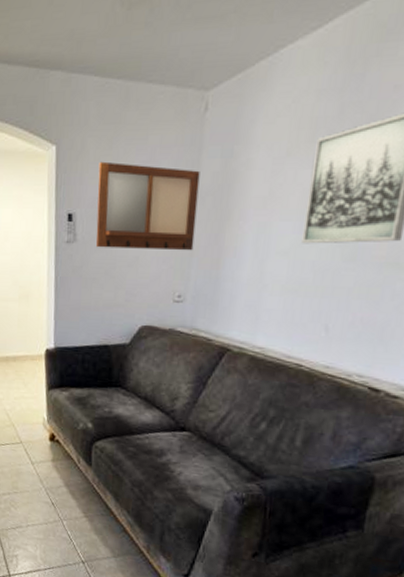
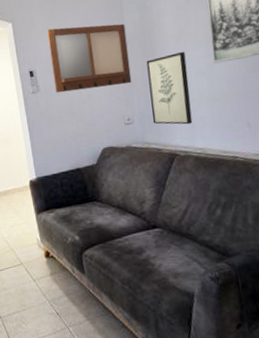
wall art: none [208,221,269,315] -> present [146,52,193,125]

